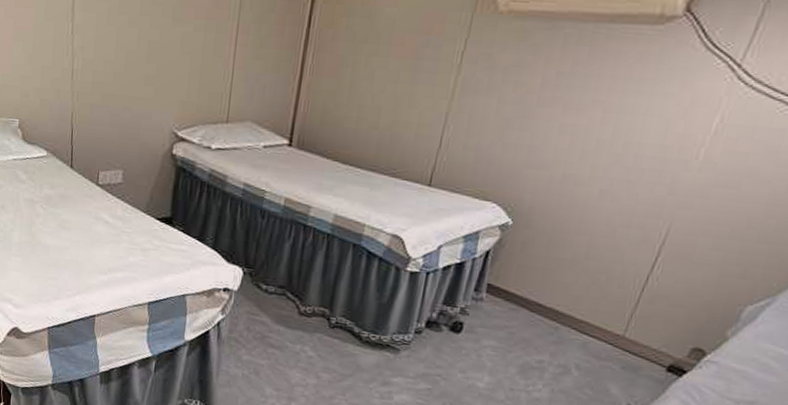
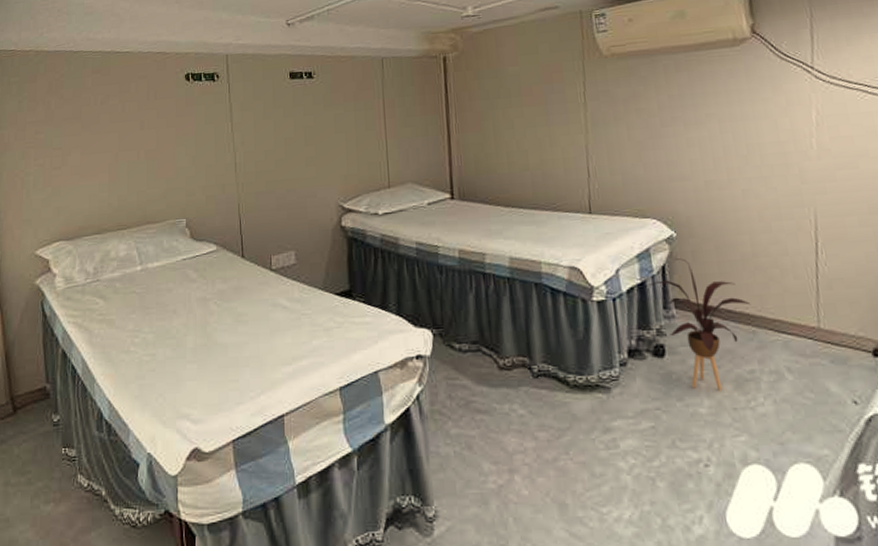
house plant: none [468,246,564,372] -> present [649,258,751,391]

